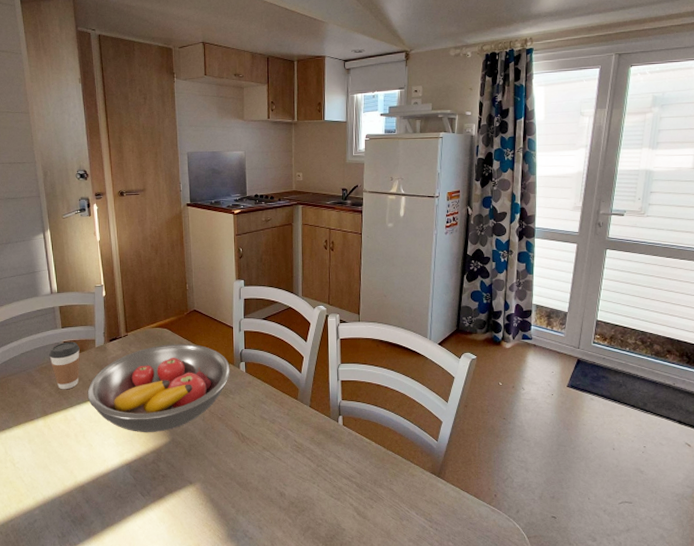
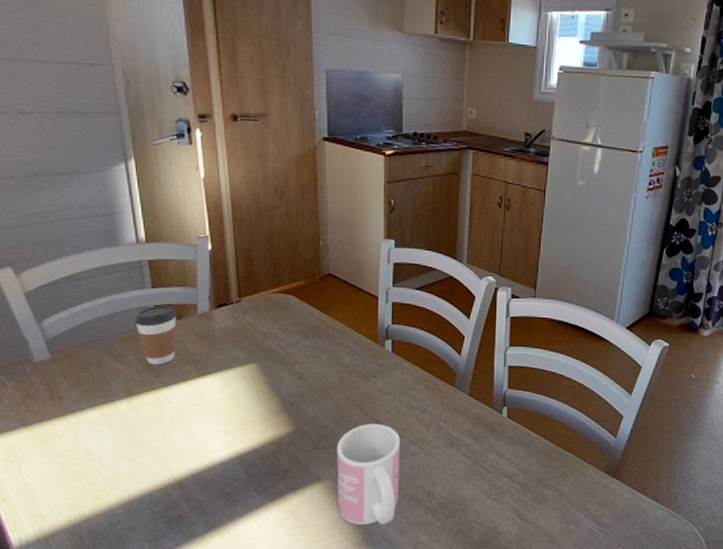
fruit bowl: present [87,343,230,433] -> none [186,314,372,421]
mug: none [204,433,256,523] -> present [336,423,401,526]

